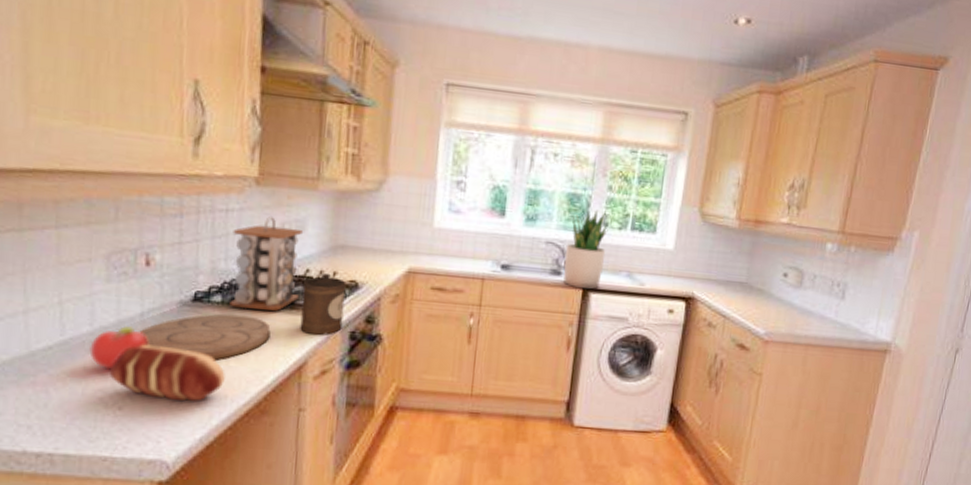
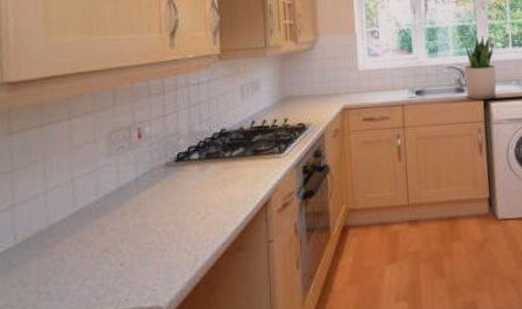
fruit: present [89,326,148,370] -> none [96,191,142,231]
bread loaf: present [110,344,227,402] -> none [113,203,207,251]
cutting board: present [139,314,271,360] -> none [135,166,239,209]
spice rack: present [230,217,304,311] -> none [204,83,260,161]
canister: present [300,272,346,335] -> none [262,120,296,174]

